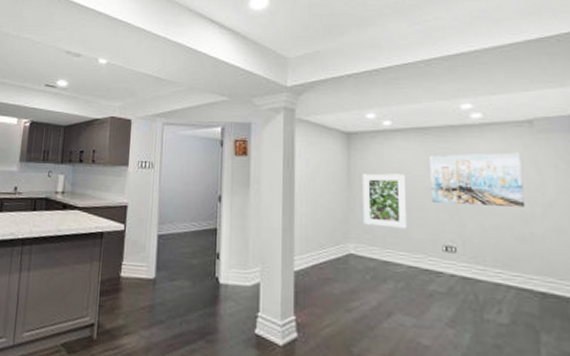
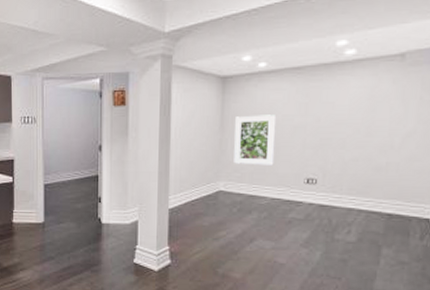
wall art: present [429,152,526,207] -> none [298,86,388,141]

